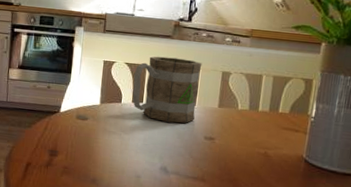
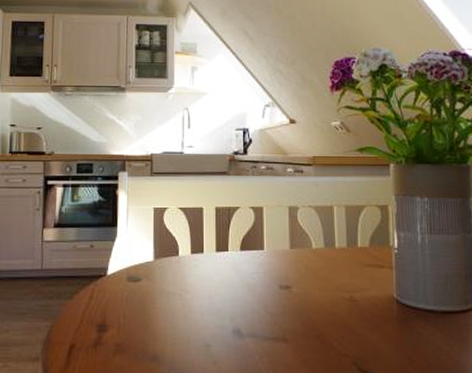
mug: present [132,56,202,124] -> none [190,196,266,273]

